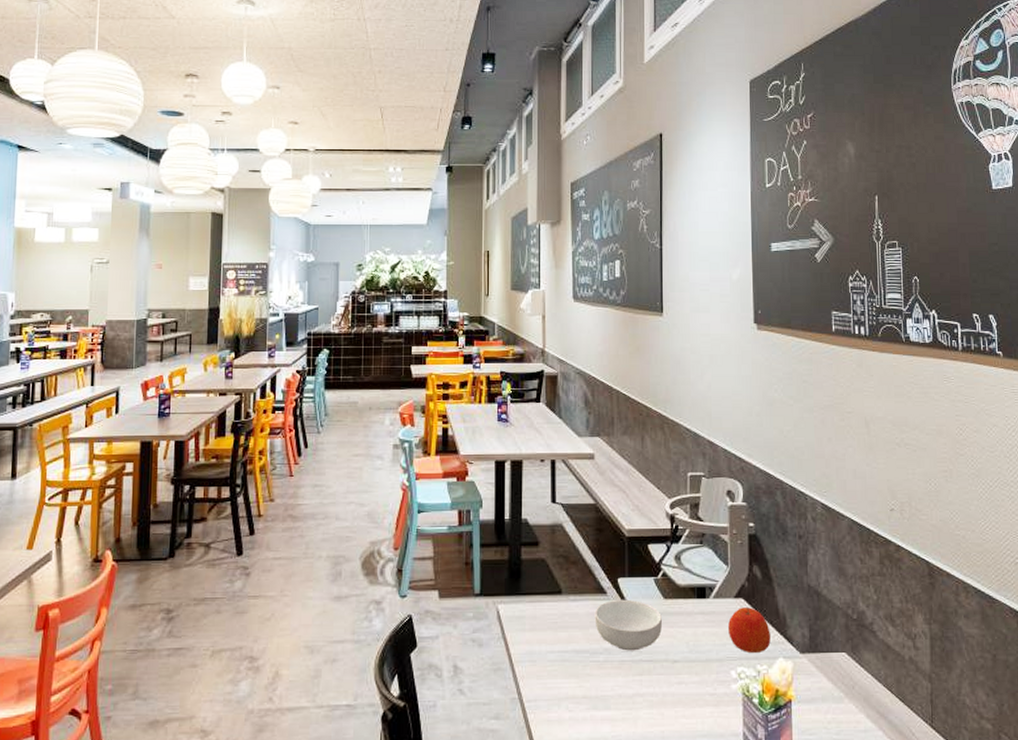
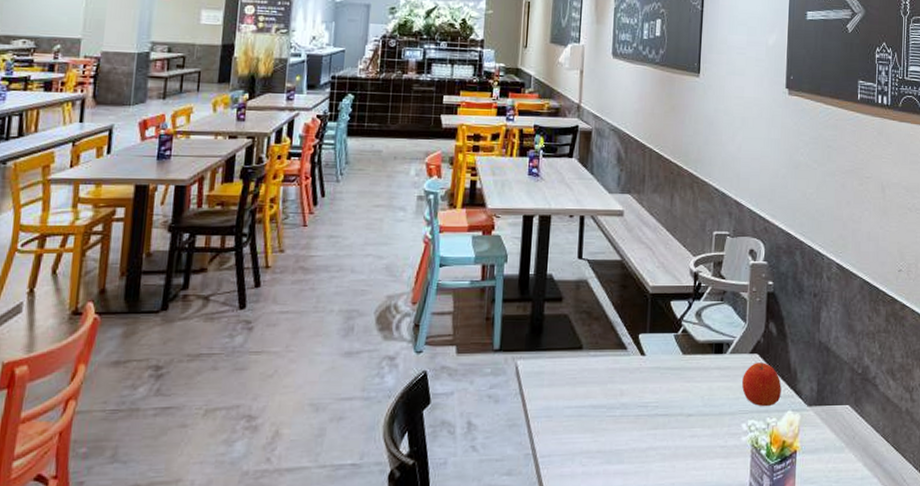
cereal bowl: present [595,599,662,651] -> none [613,355,679,406]

